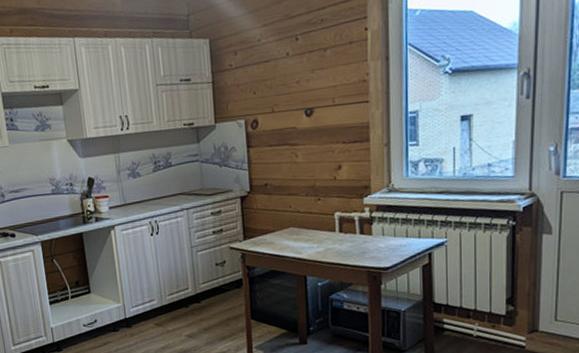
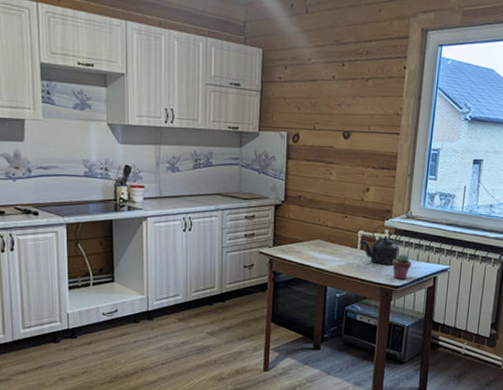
kettle: none [338,201,384,247] -> present [360,224,400,265]
potted succulent: none [378,231,400,260] -> present [392,253,412,280]

